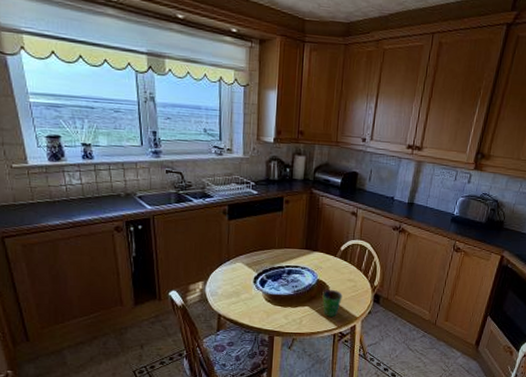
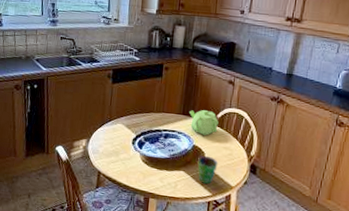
teapot: none [312,243,342,269] -> present [189,110,219,135]

